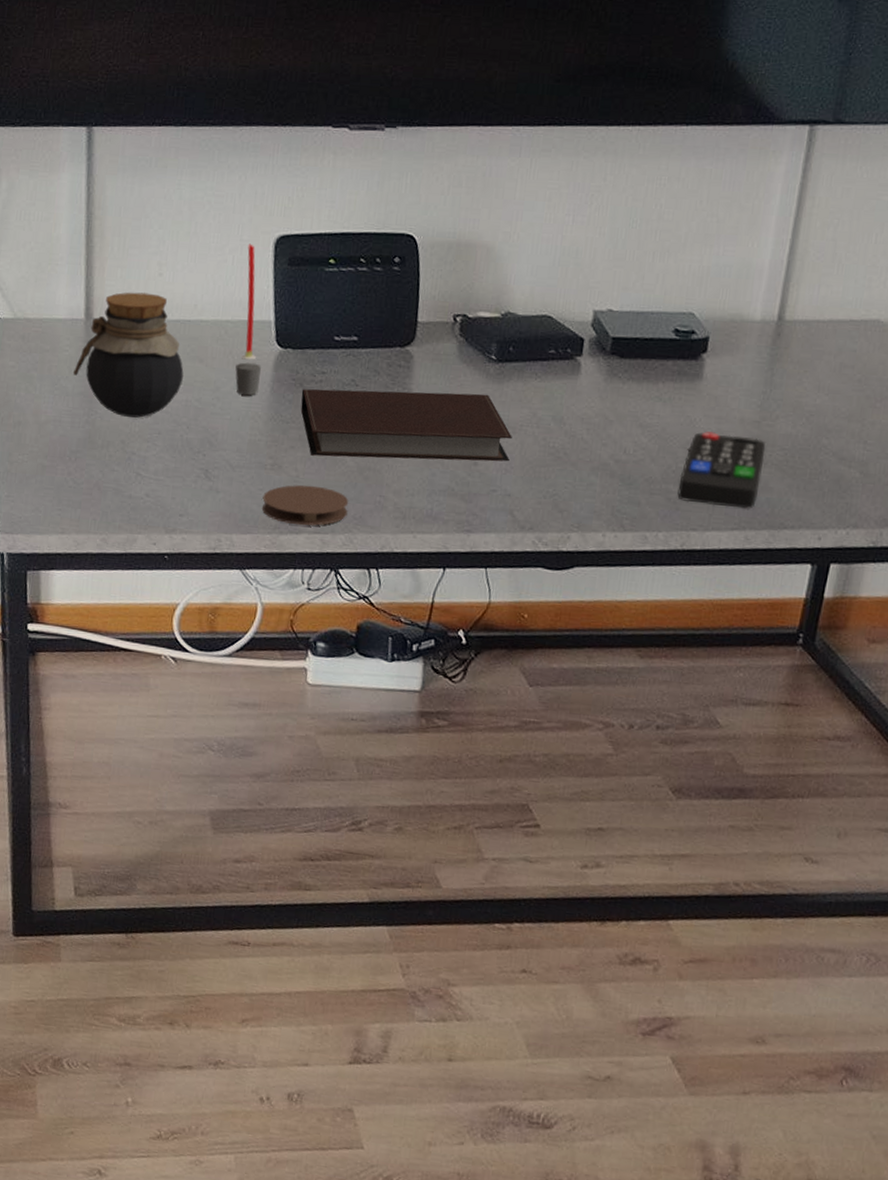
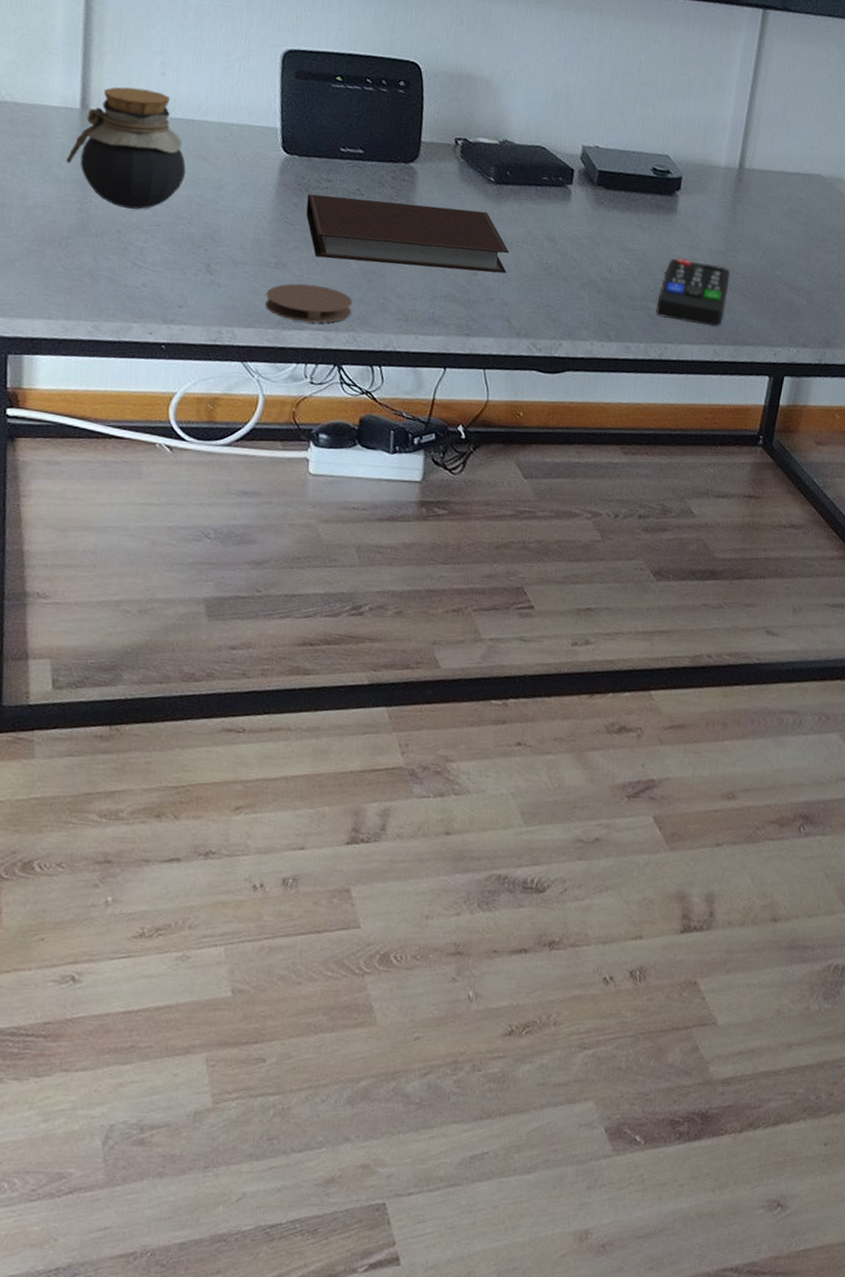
candle: present [235,243,261,396] -> none [240,53,266,197]

